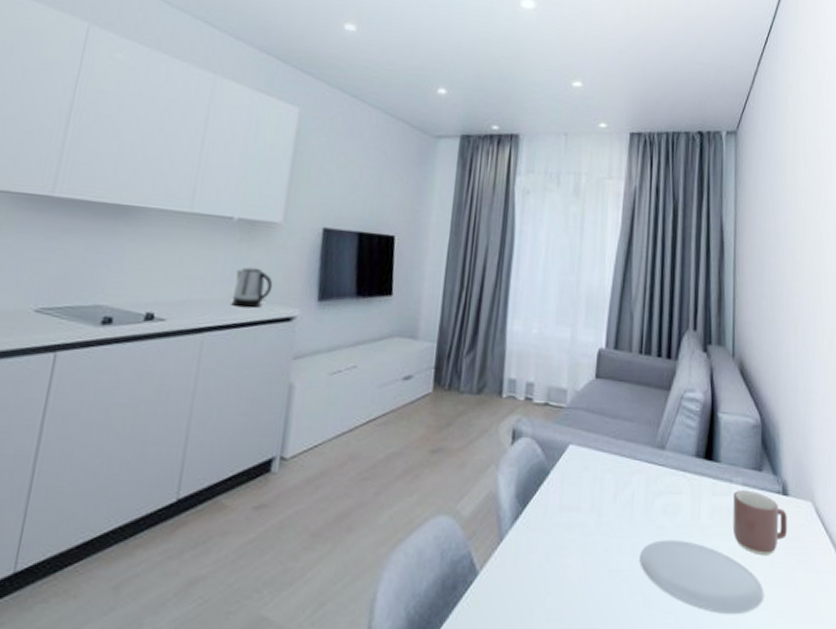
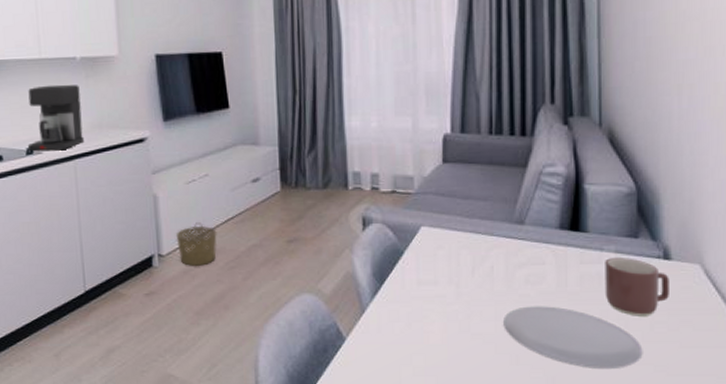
coffee maker: none [148,242,230,321] -> present [27,84,85,151]
kettle: present [231,267,273,308] -> none [89,99,123,135]
basket: none [305,421,355,476] -> present [176,222,218,267]

